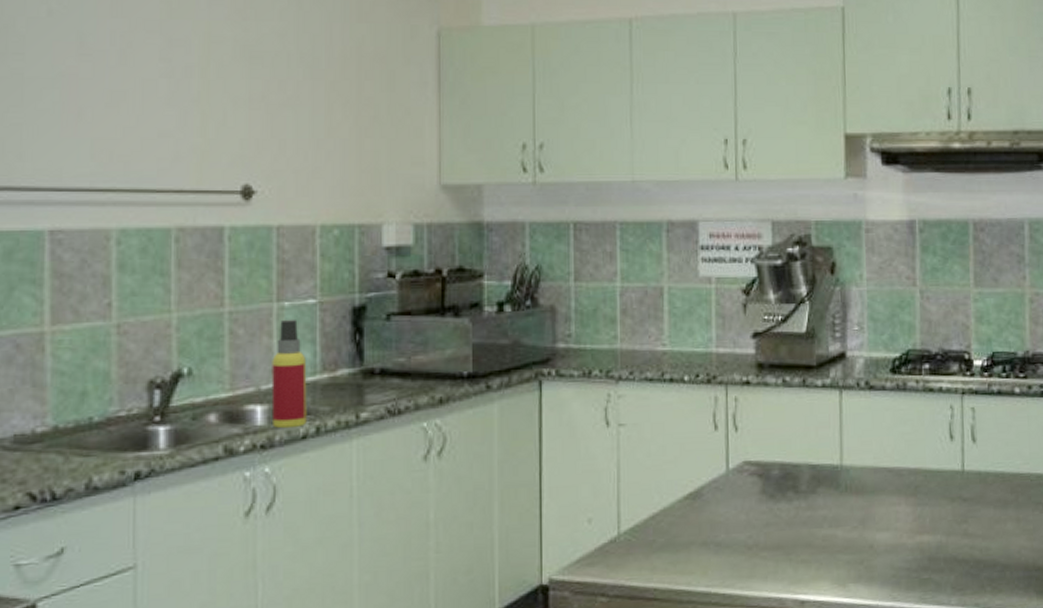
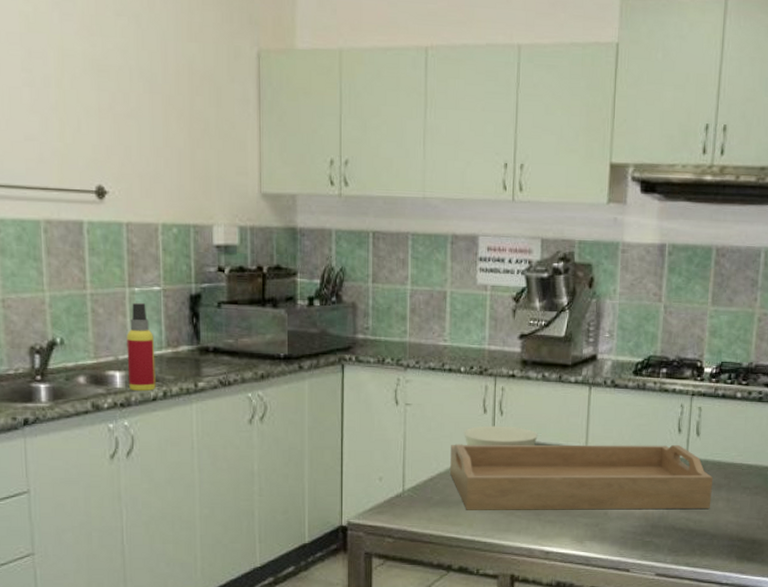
serving tray: none [676,455,998,554] -> present [450,444,713,510]
bowl: none [691,444,782,472] -> present [464,425,538,447]

